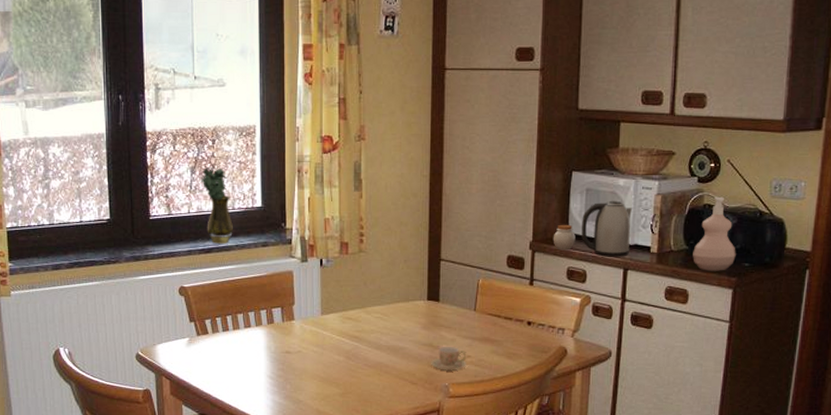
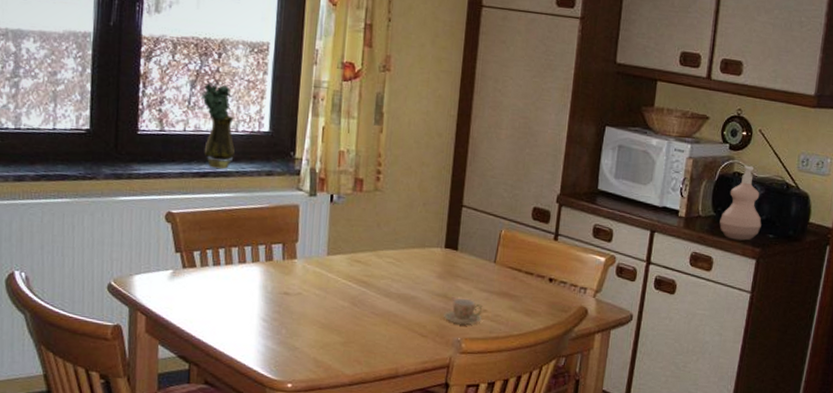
jar: present [553,224,576,251] -> none [581,179,605,208]
kettle: present [581,200,632,258] -> none [610,159,663,219]

